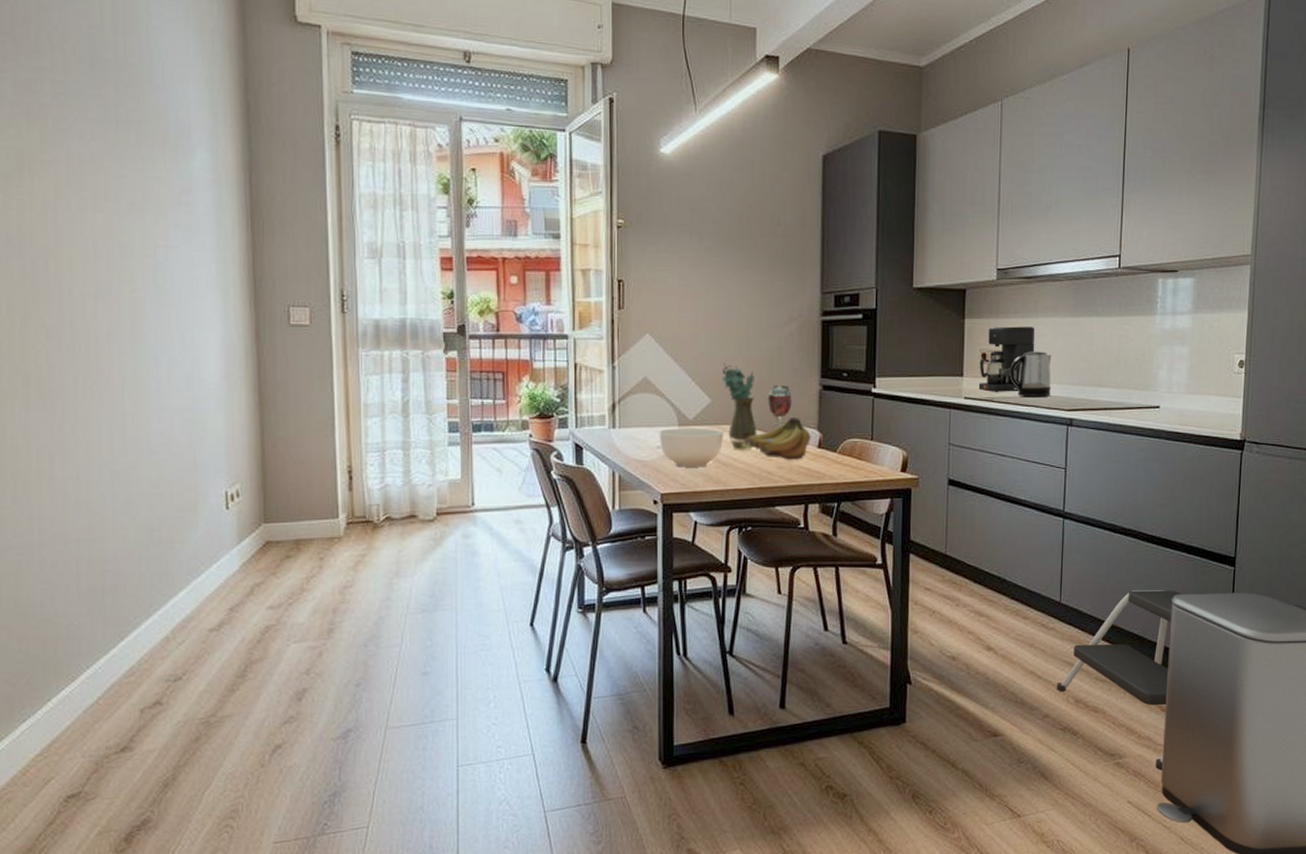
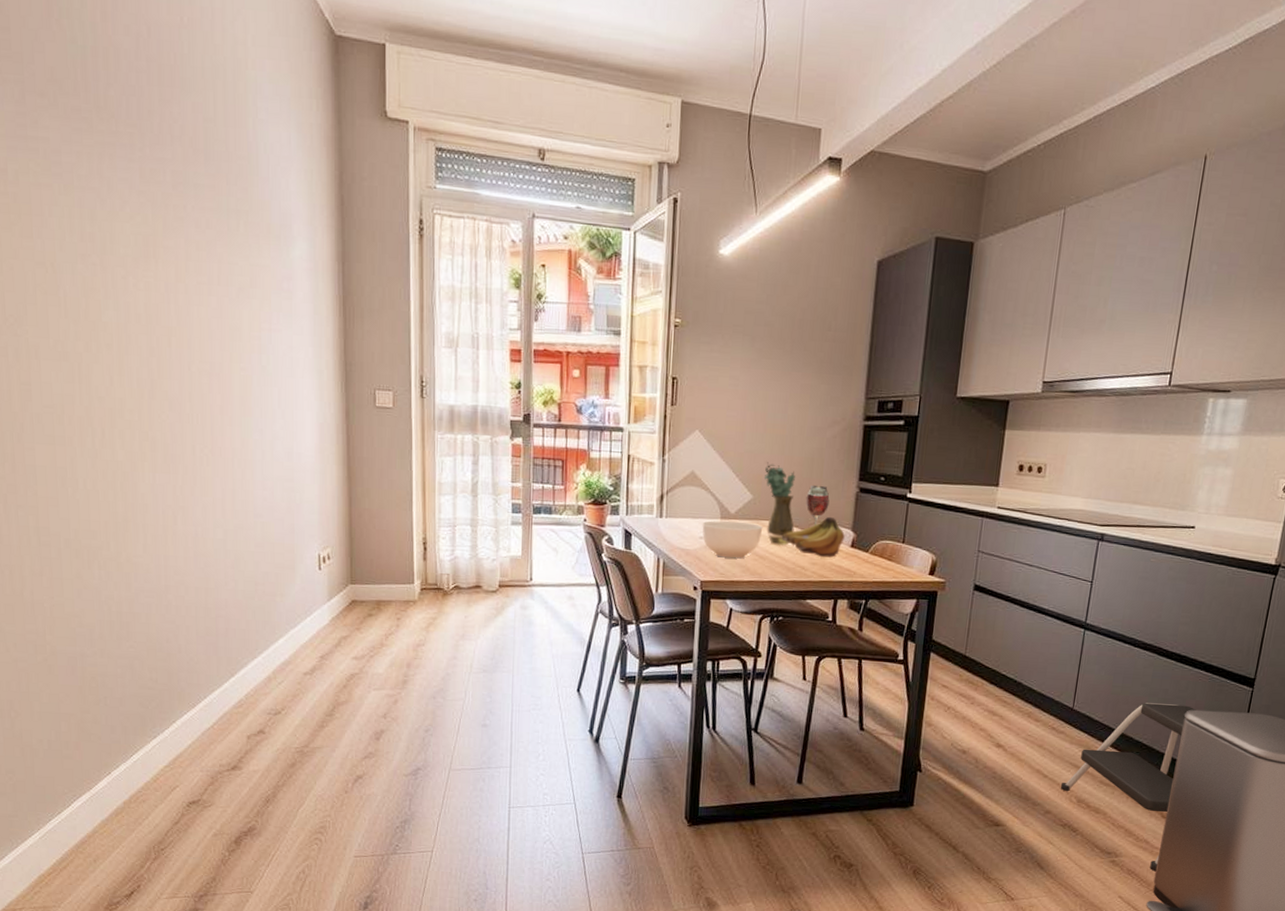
coffee maker: present [978,326,1035,393] -> none [1012,439,1075,505]
kettle: present [1009,350,1052,398] -> none [1045,464,1090,512]

